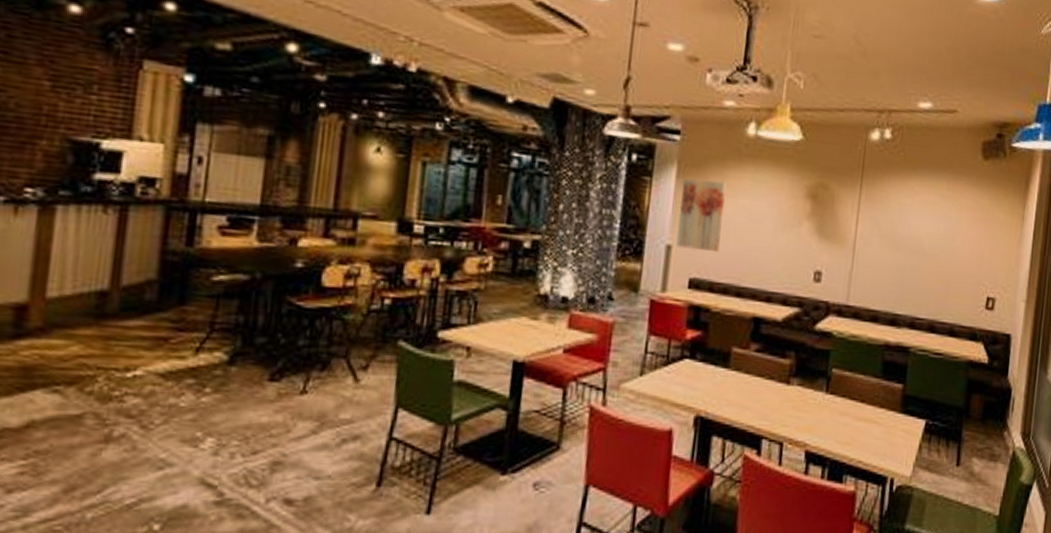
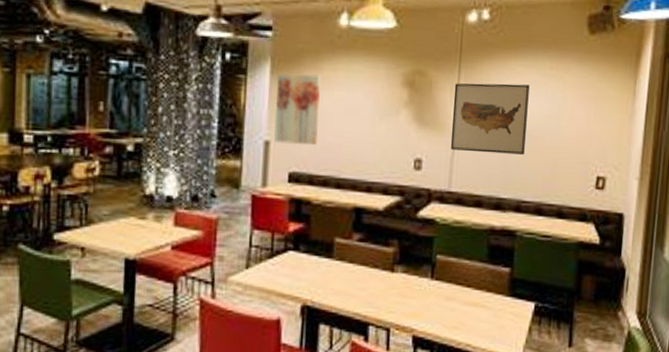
wall art: none [849,198,927,272] -> present [450,83,530,155]

